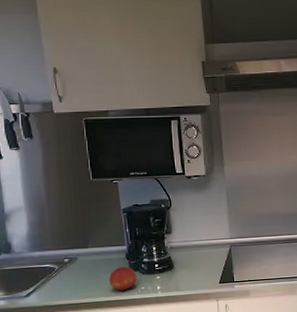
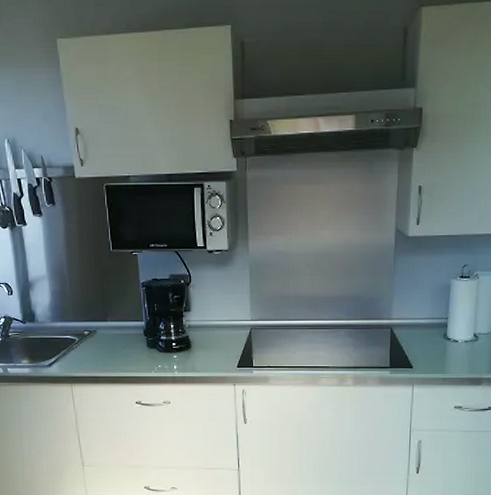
fruit: present [109,266,137,293] -> none [126,342,154,369]

